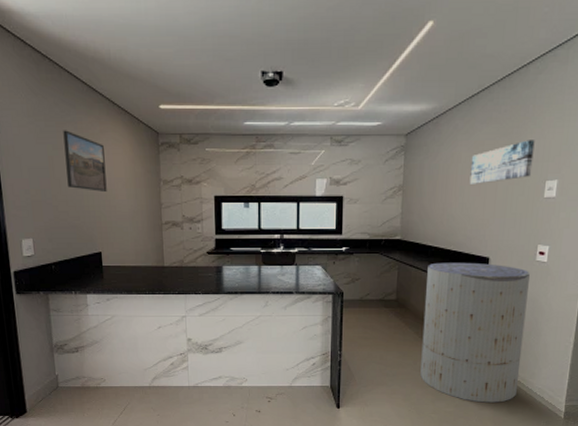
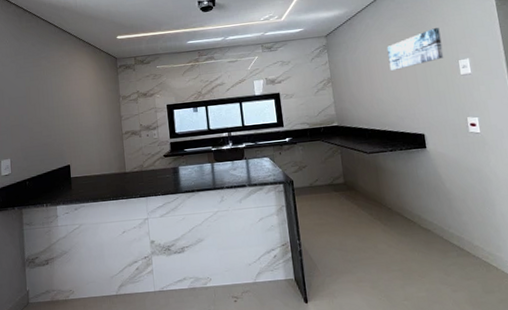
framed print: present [63,130,107,193] -> none [38,64,75,112]
trash can: present [420,262,530,403] -> none [368,139,487,284]

